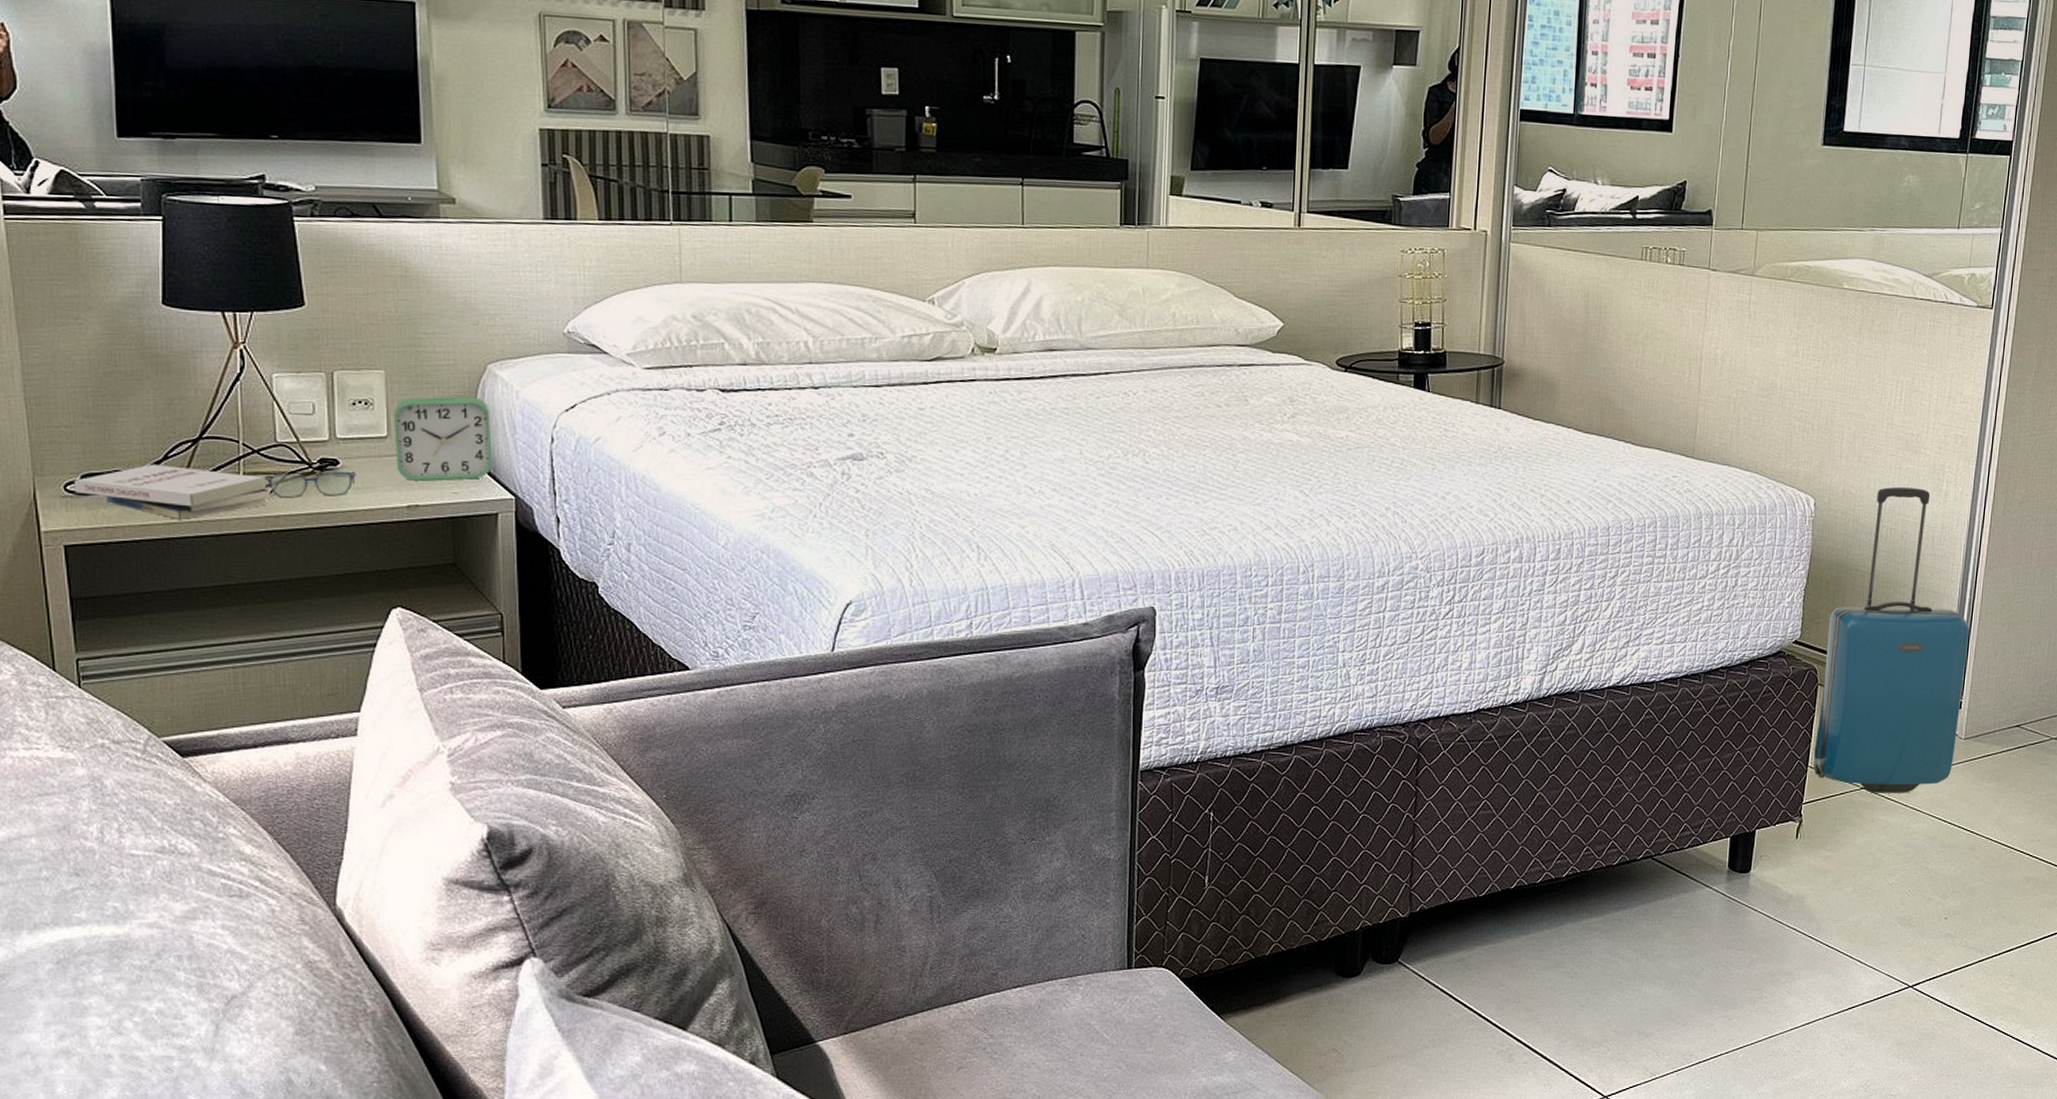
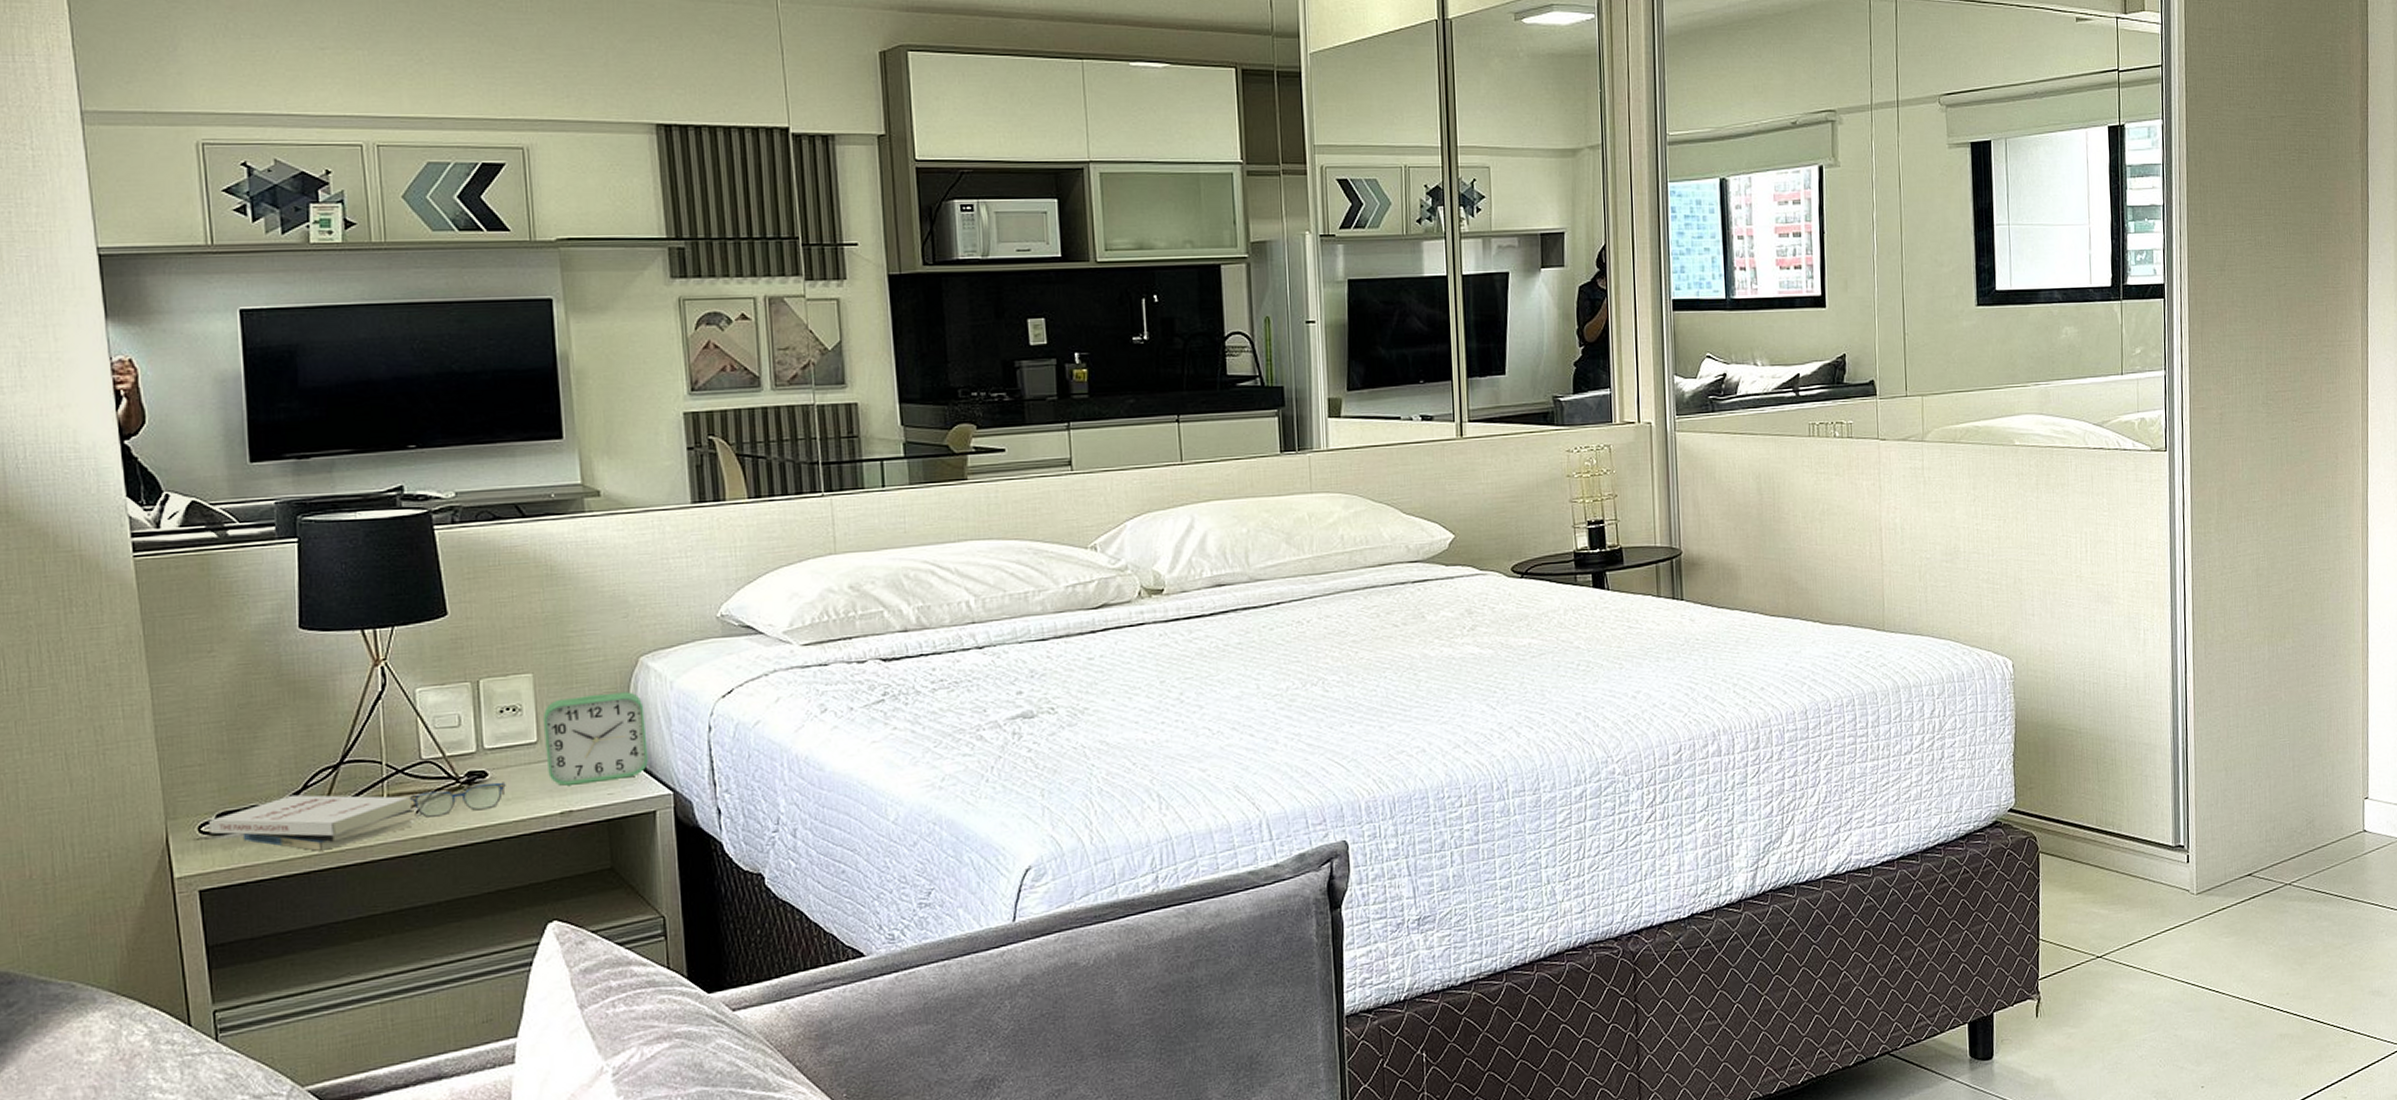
suitcase: present [1813,486,1970,793] -> none [2042,638,2189,961]

